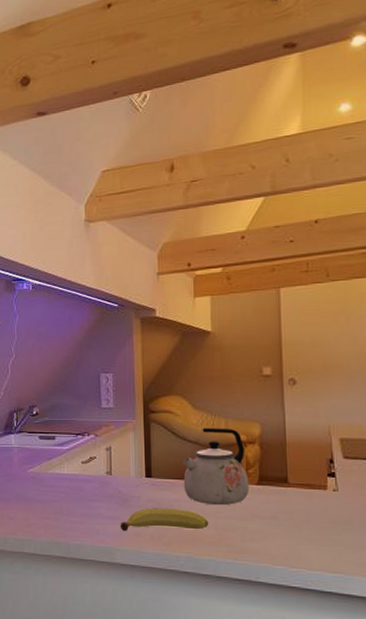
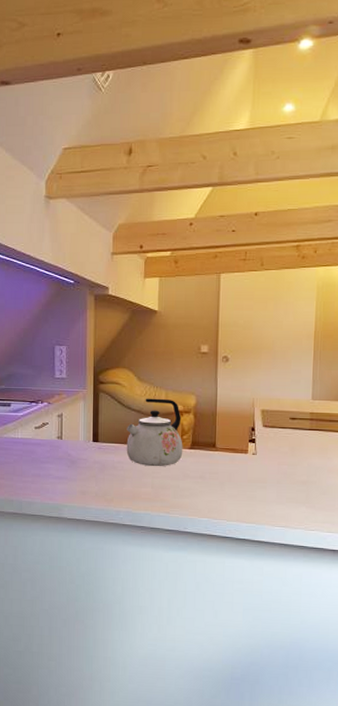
fruit: present [120,508,209,532] -> none [68,469,147,490]

